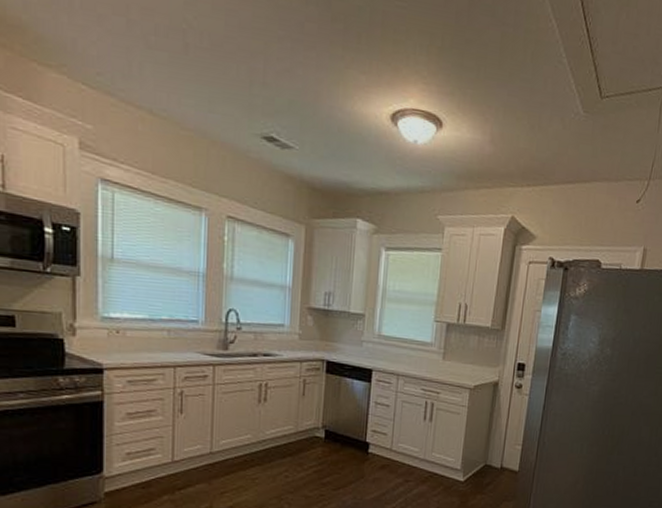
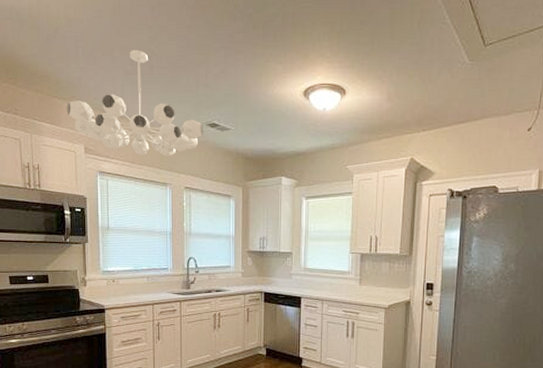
chandelier: none [52,14,257,172] -> present [67,50,203,157]

